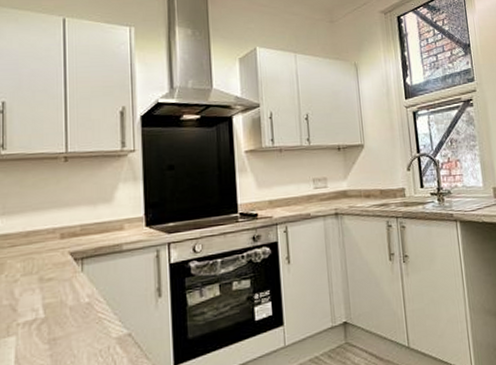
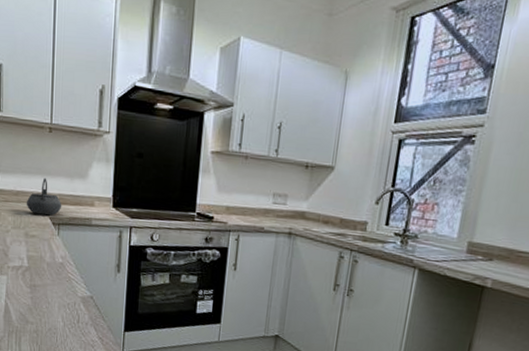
kettle: none [39,210,85,253] -> present [26,177,62,216]

